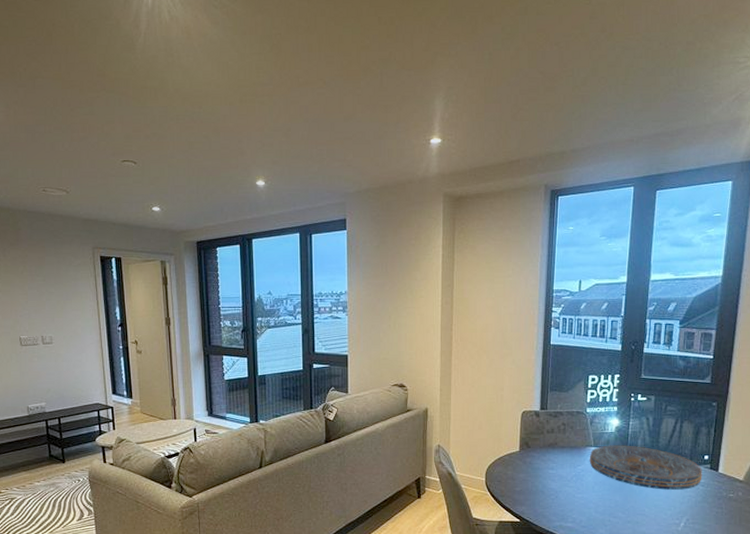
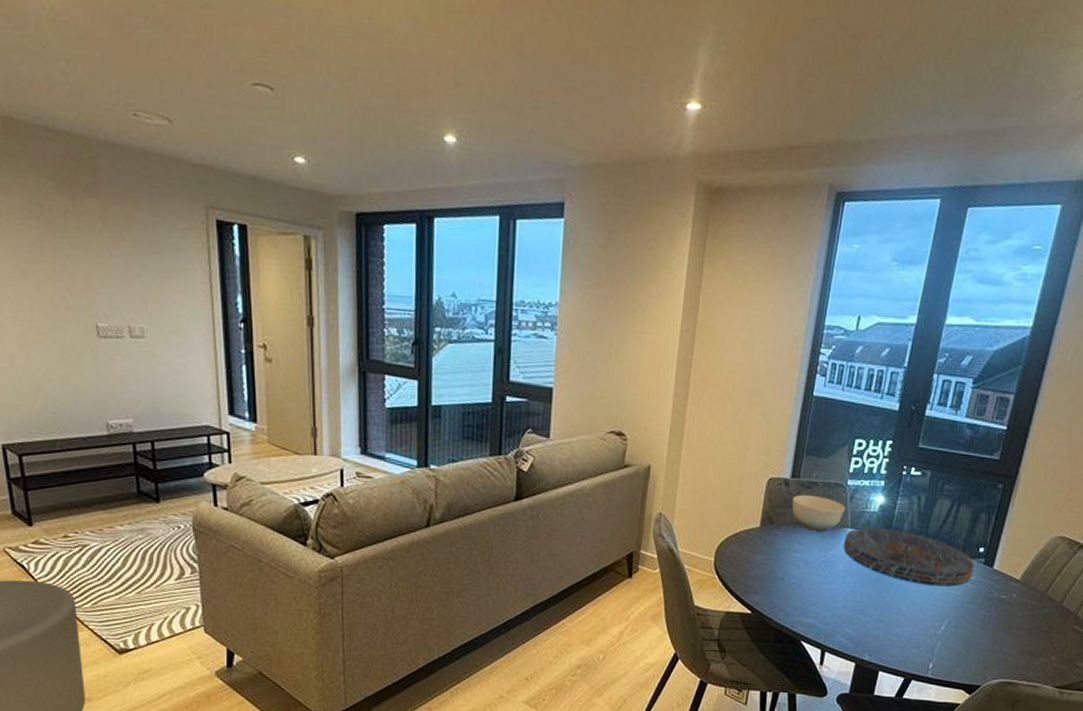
bowl: none [543,422,588,451] -> present [791,494,846,531]

